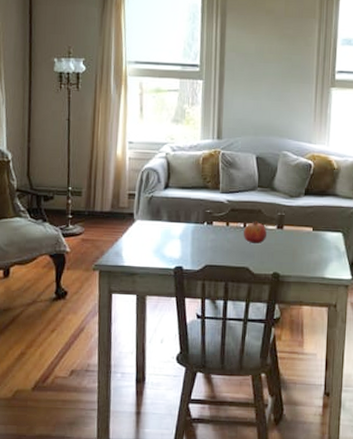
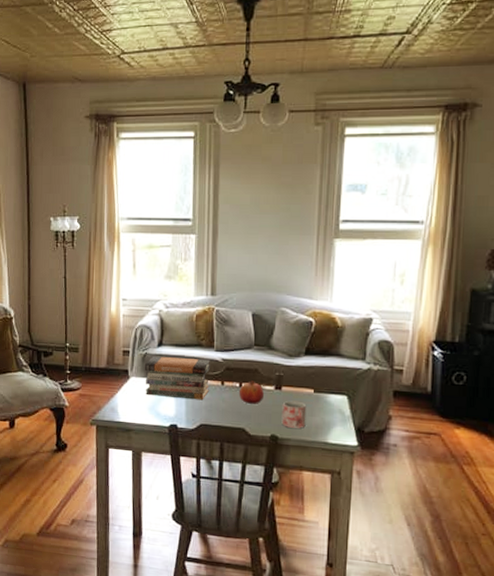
book stack: none [150,199,216,242] -> present [144,356,210,400]
mug: none [283,239,306,265] -> present [281,400,307,429]

